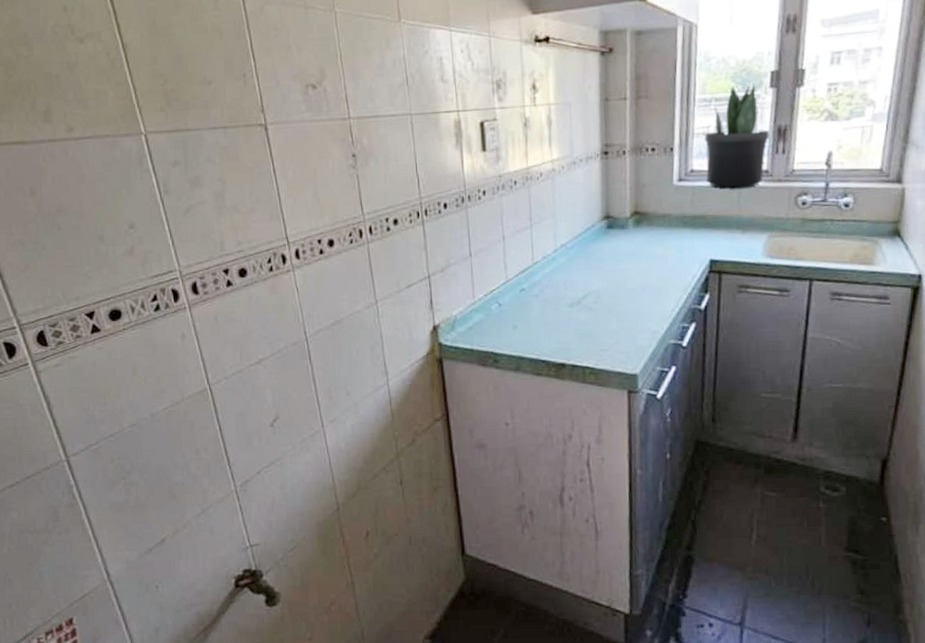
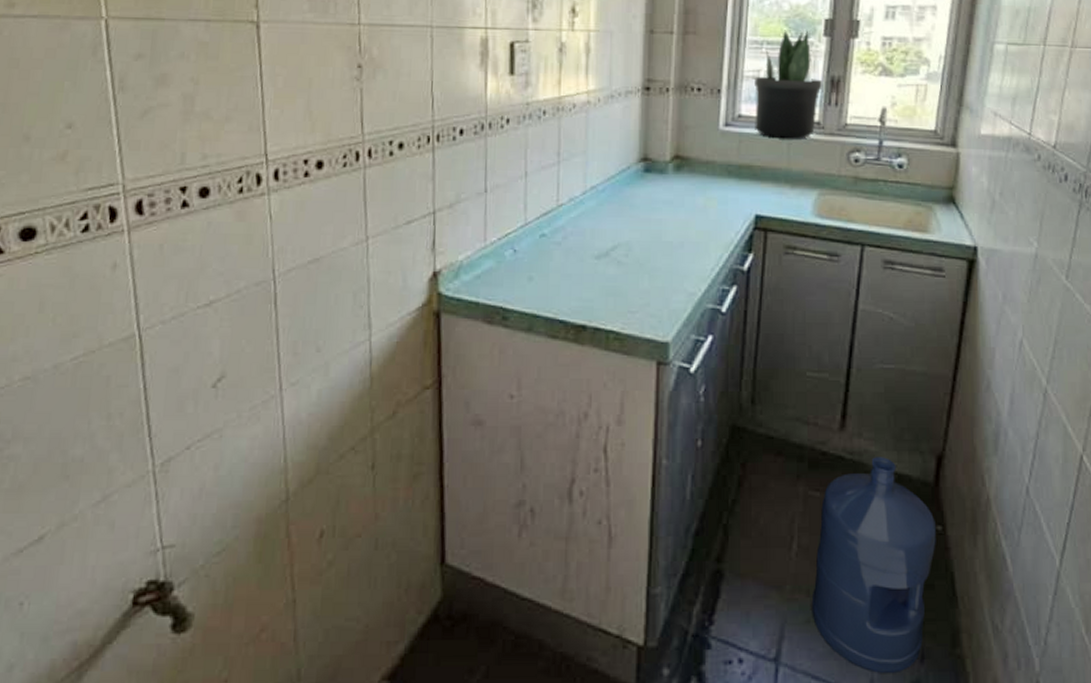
water jug: none [770,462,881,635] -> present [811,457,936,674]

